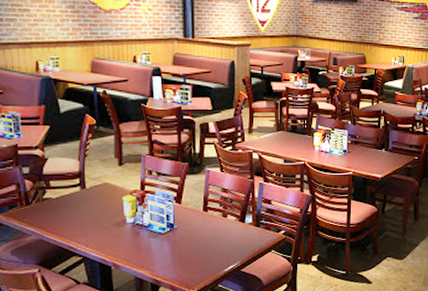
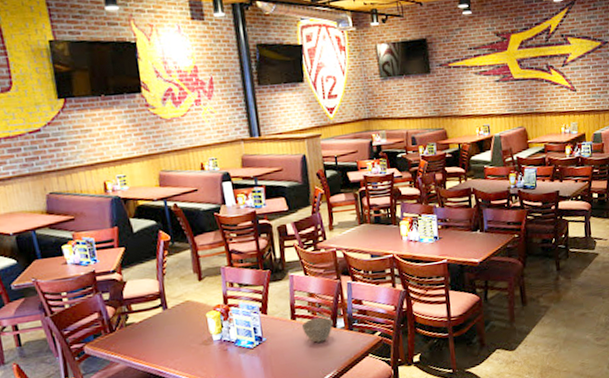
bowl: none [212,212,242,235] -> present [301,317,333,343]

